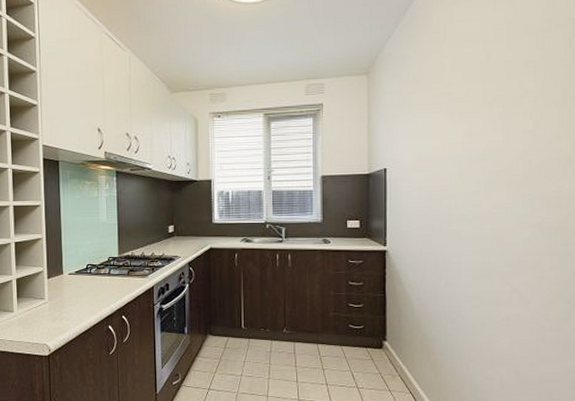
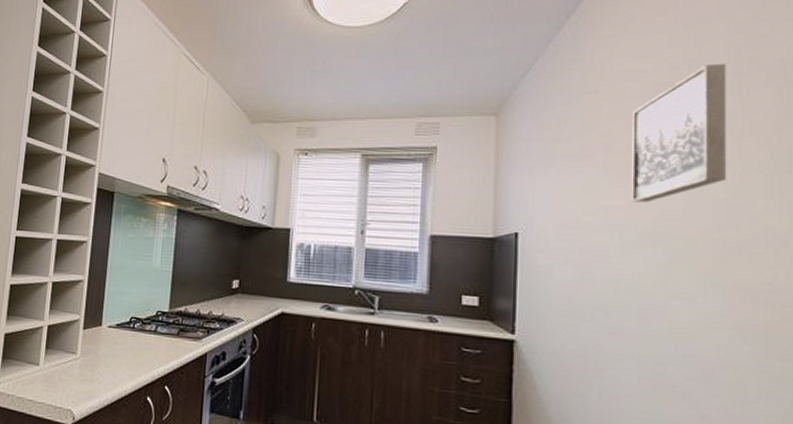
wall art: none [467,23,534,138] -> present [632,63,727,203]

